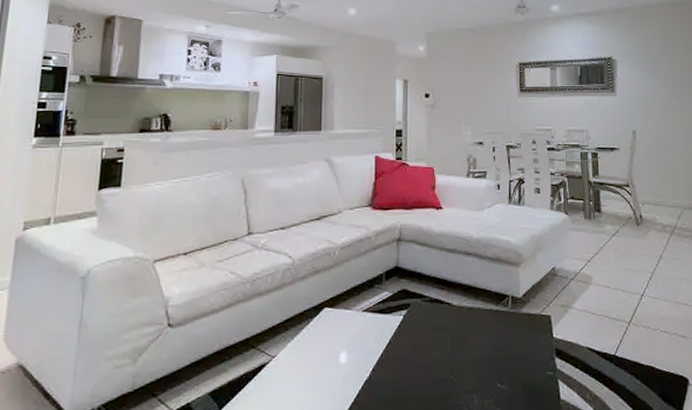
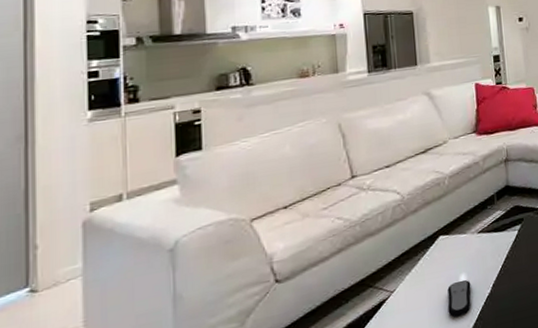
remote control: none [325,358,350,396] -> present [447,279,471,318]

